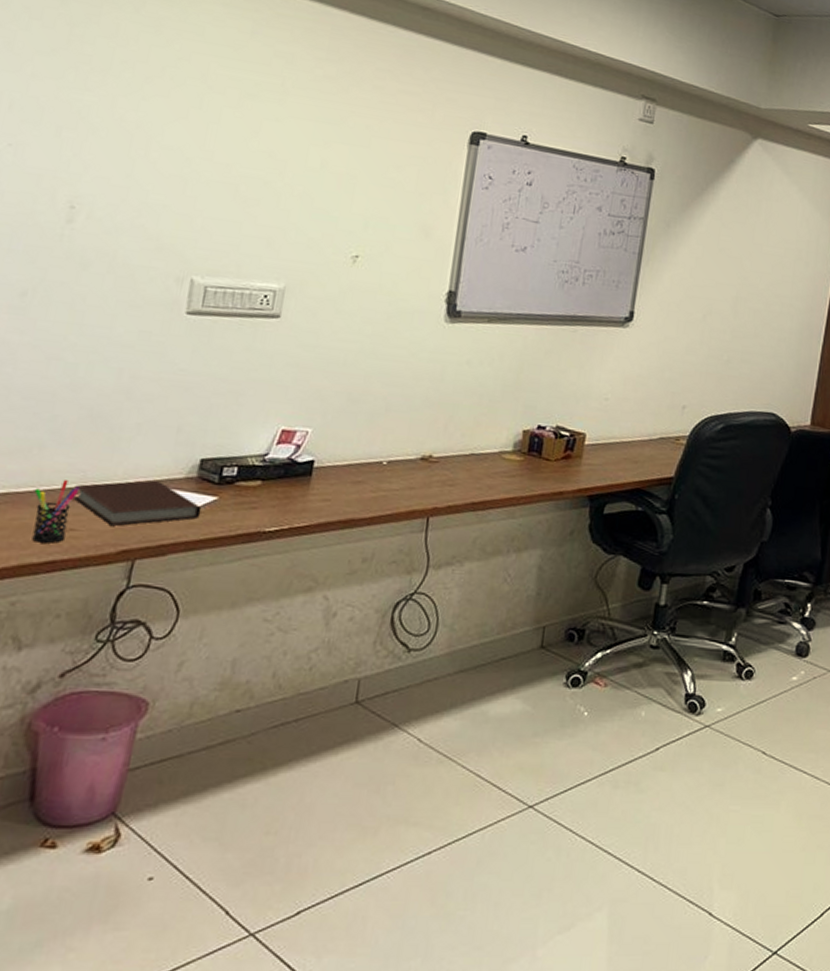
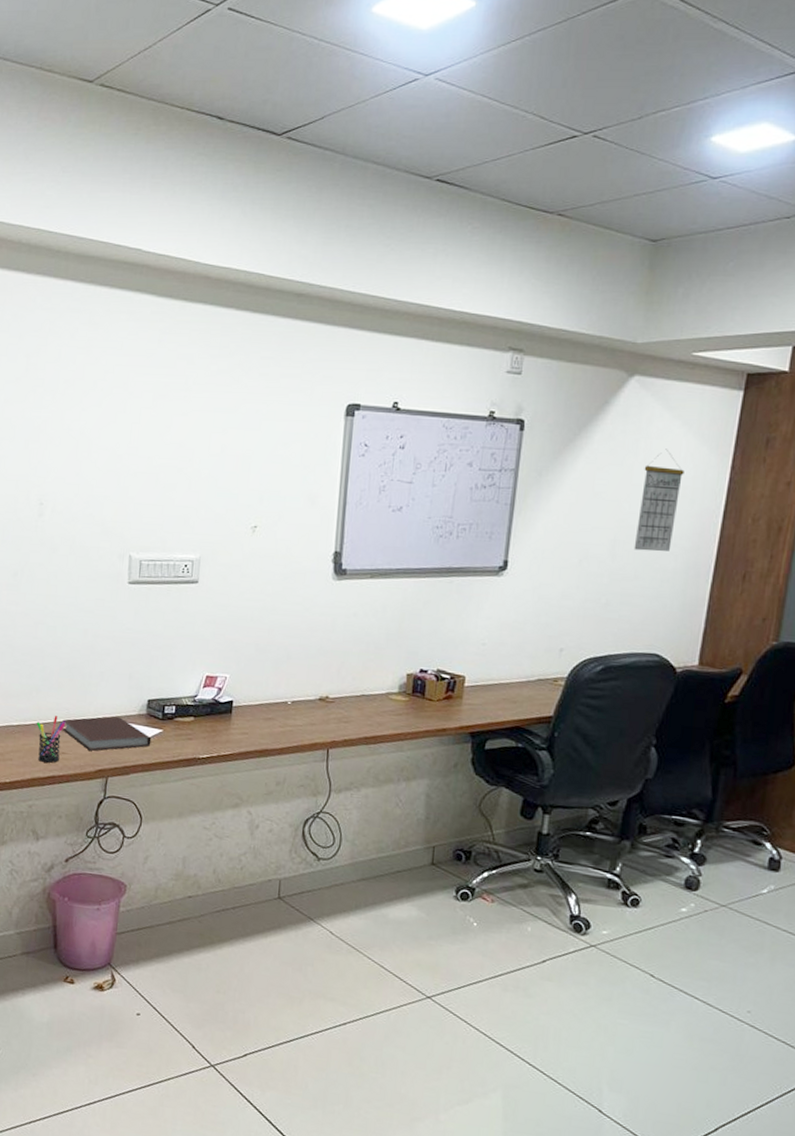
calendar: none [754,211,800,312] -> present [633,449,684,552]

